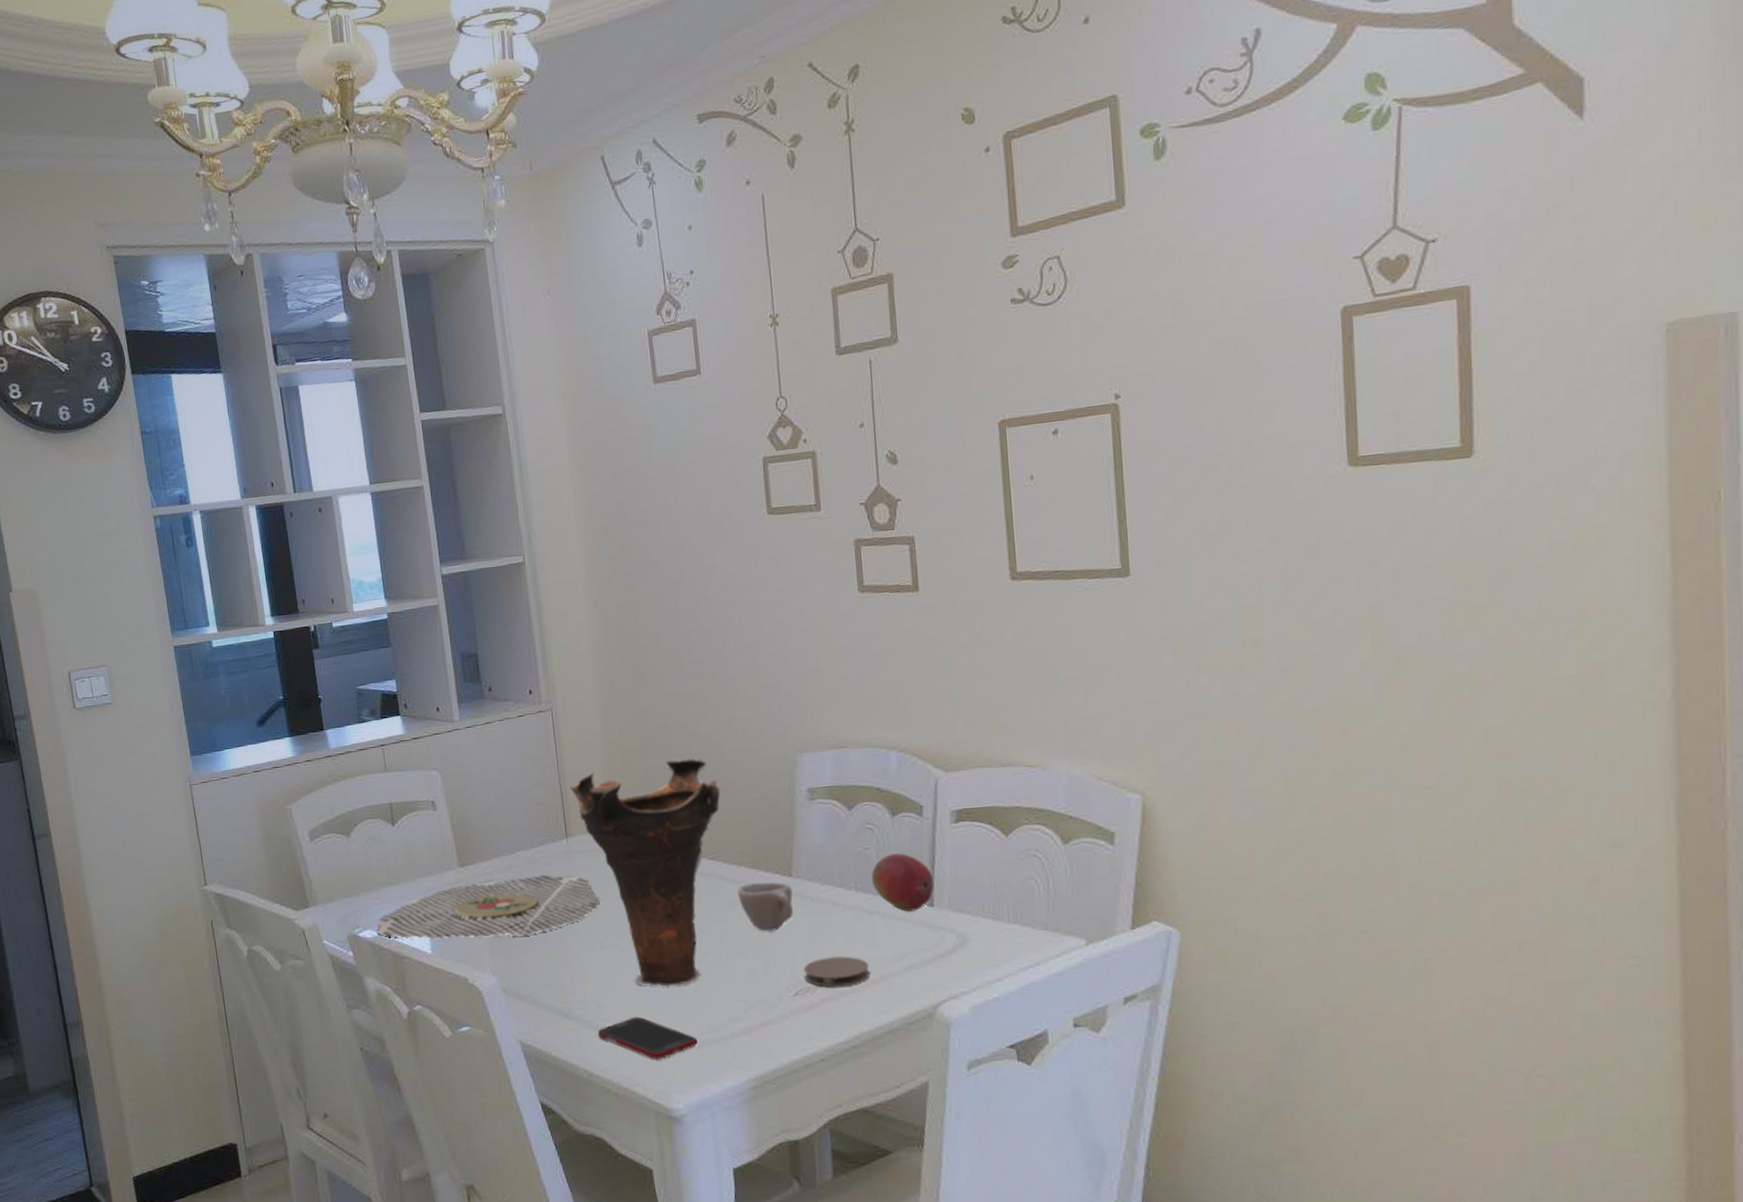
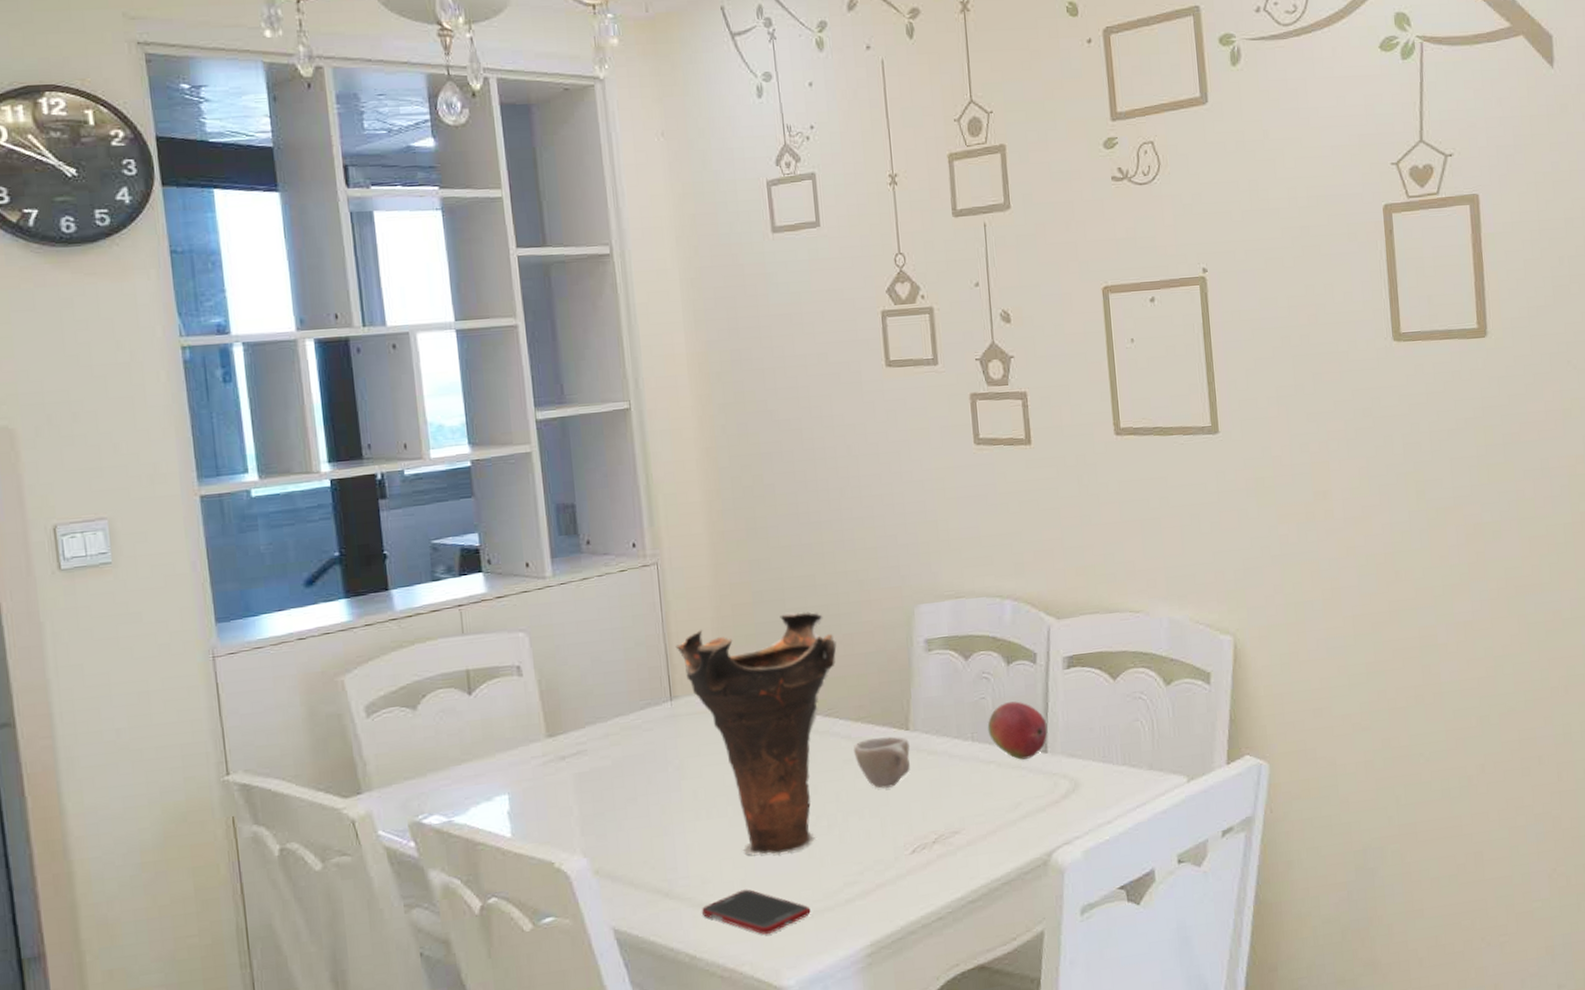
napkin: present [377,874,601,940] -> none [446,740,707,823]
coaster: present [803,956,870,987] -> none [920,809,987,842]

